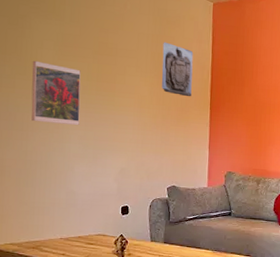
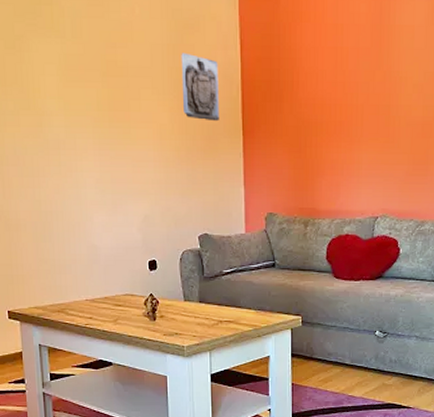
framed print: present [31,60,81,126] -> none [35,90,94,167]

